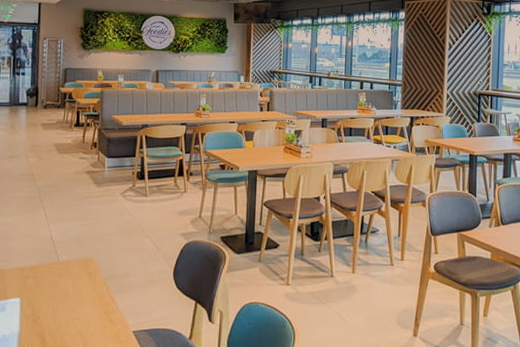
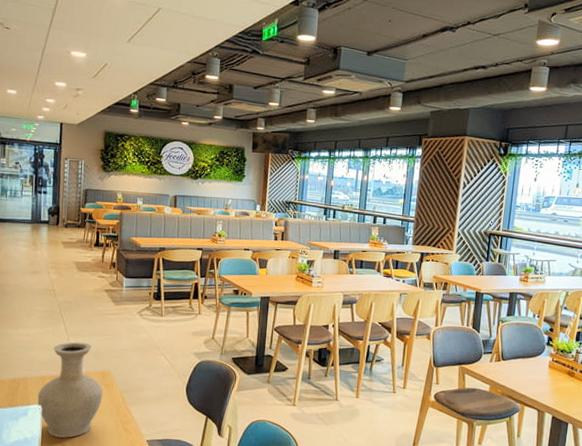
vase: none [16,228,86,333] -> present [37,342,103,438]

